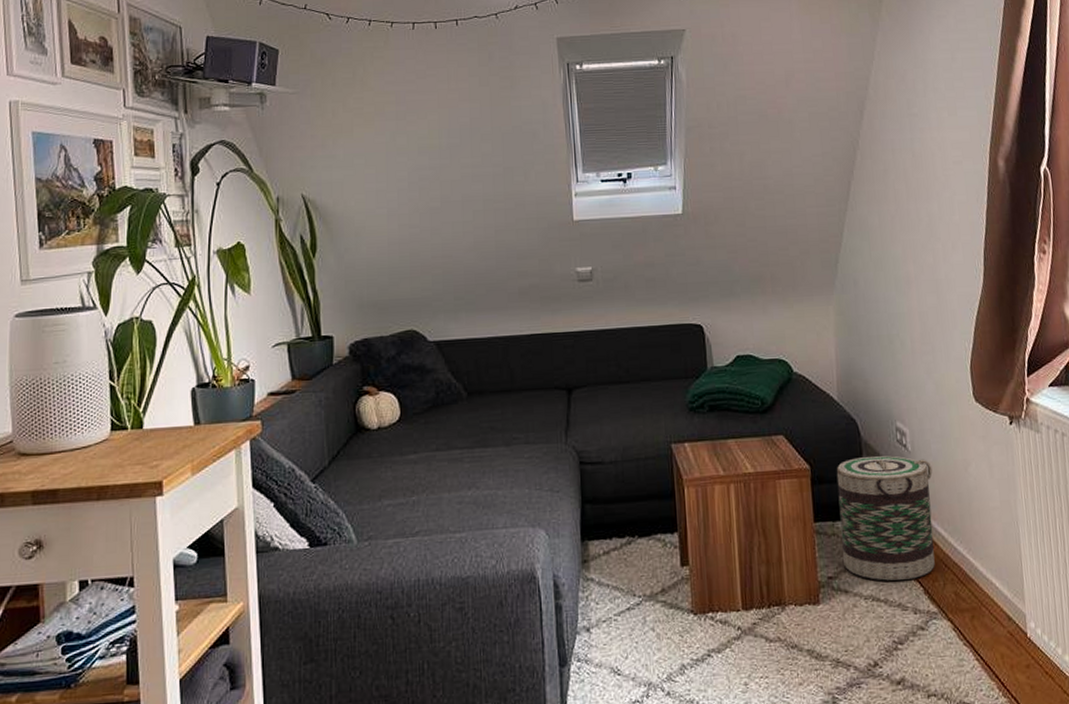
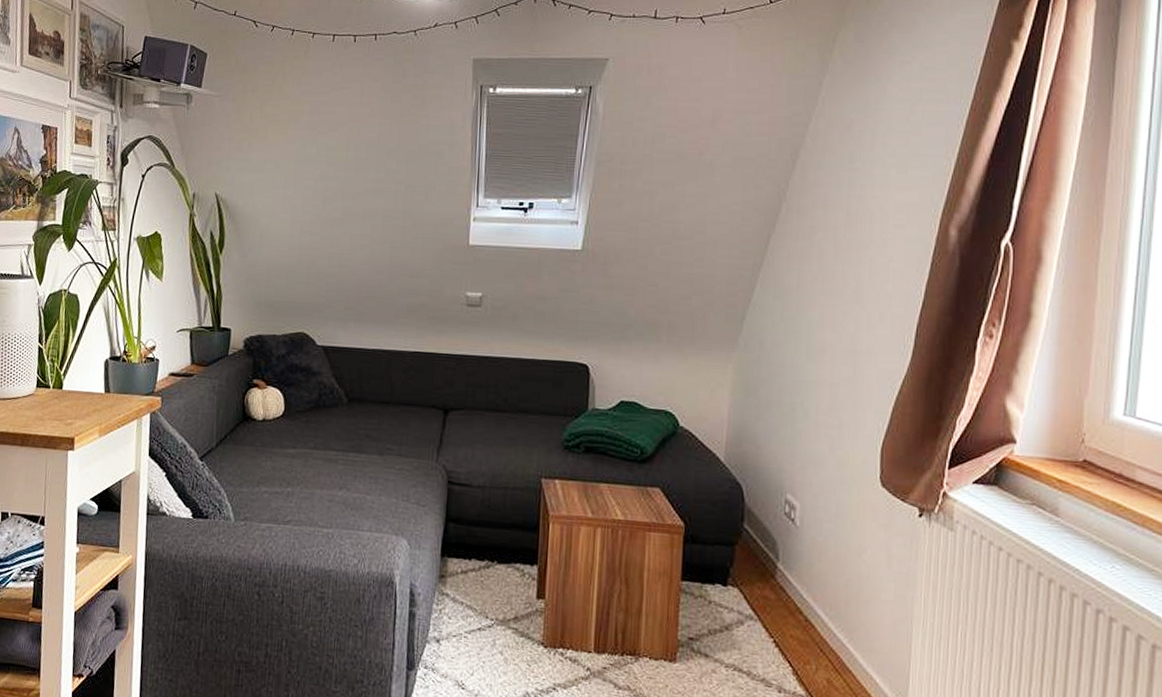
basket: present [836,455,935,581] -> none [708,523,821,657]

